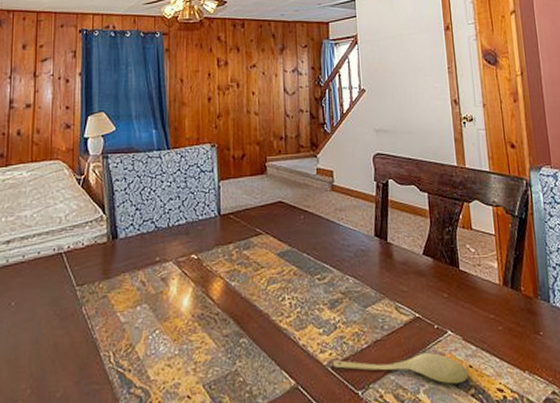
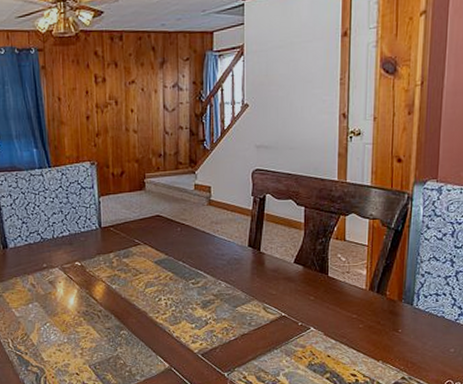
spoon: present [332,353,469,384] -> none [202,345,326,370]

